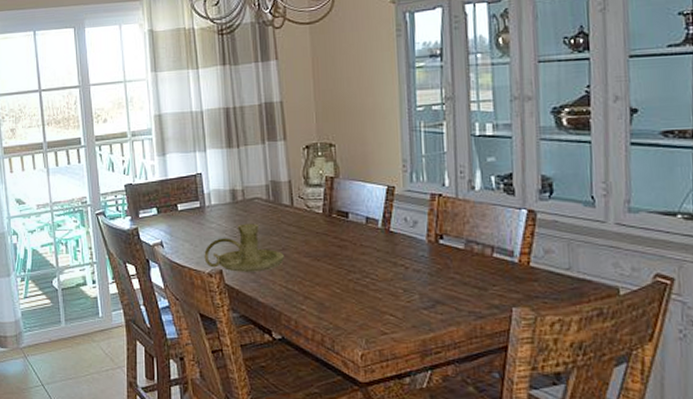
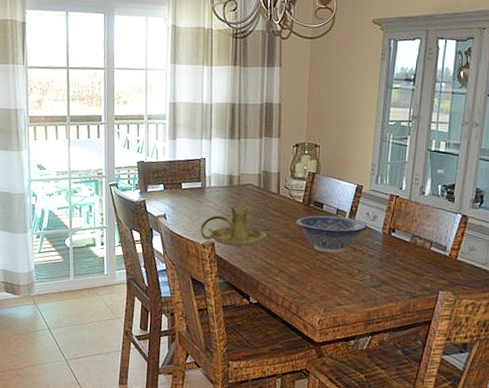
decorative bowl: none [316,226,407,272] -> present [295,215,367,254]

